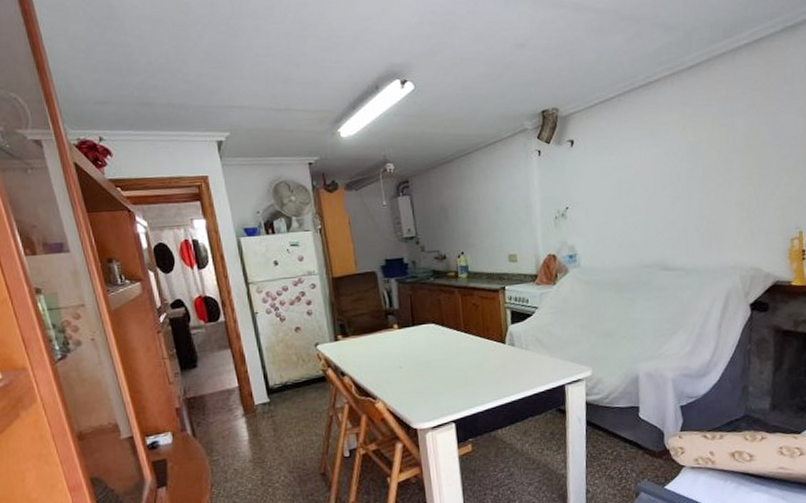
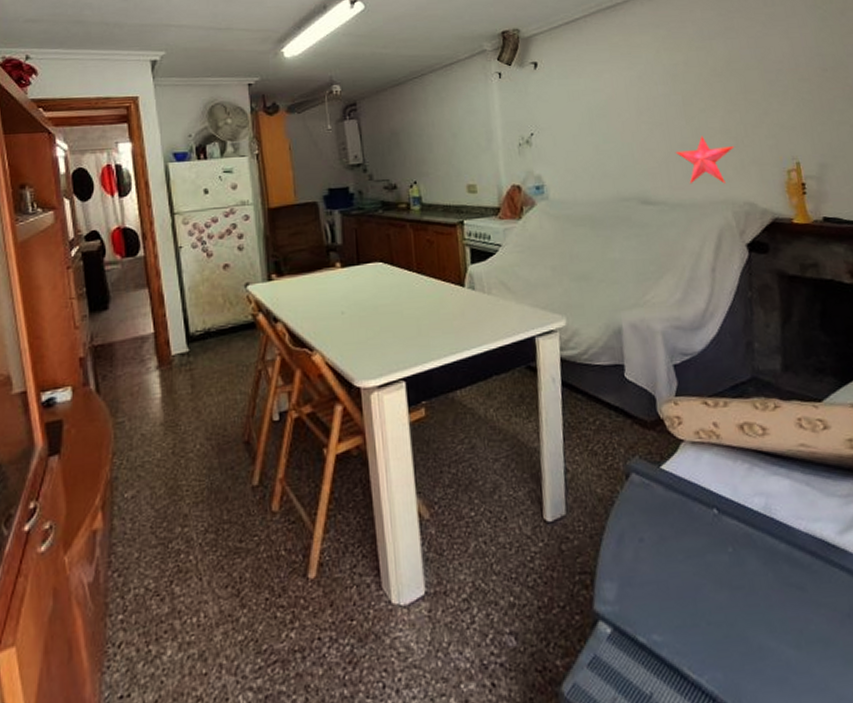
decorative star: none [694,208,747,252] -> present [676,136,735,185]

